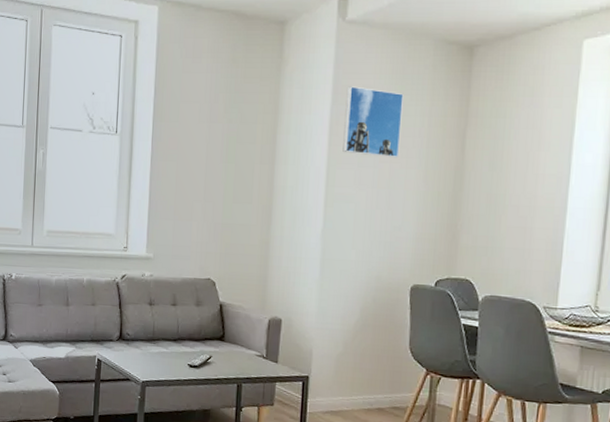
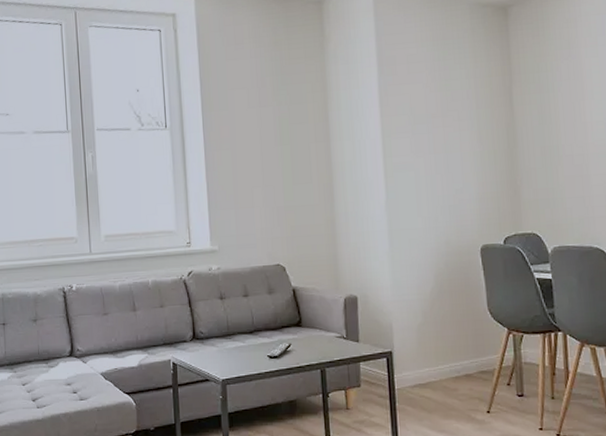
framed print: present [342,86,404,158] -> none [392,56,451,123]

